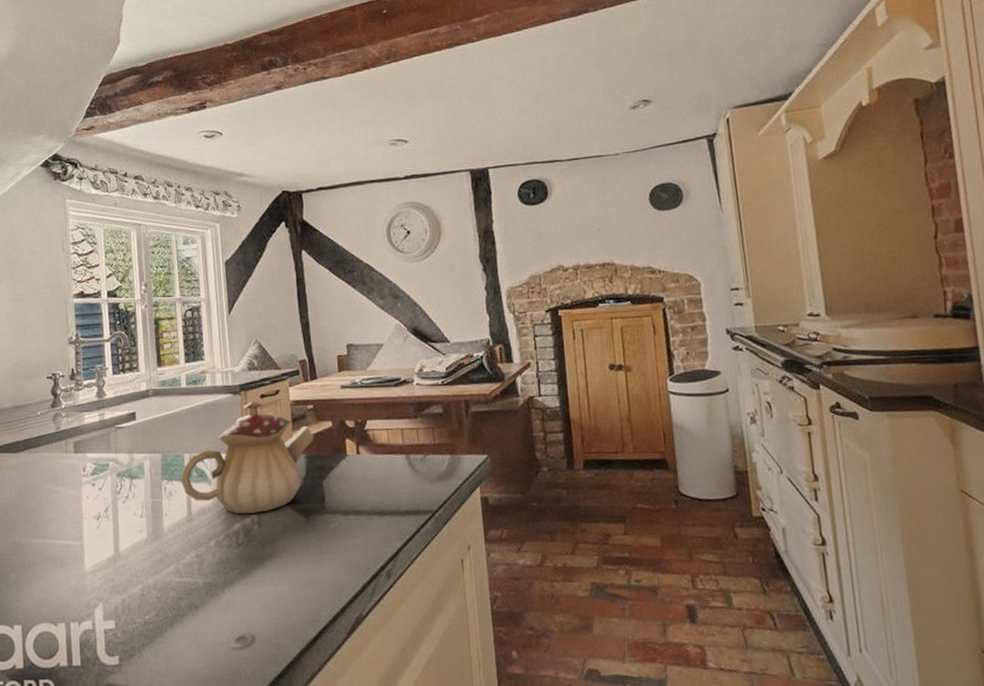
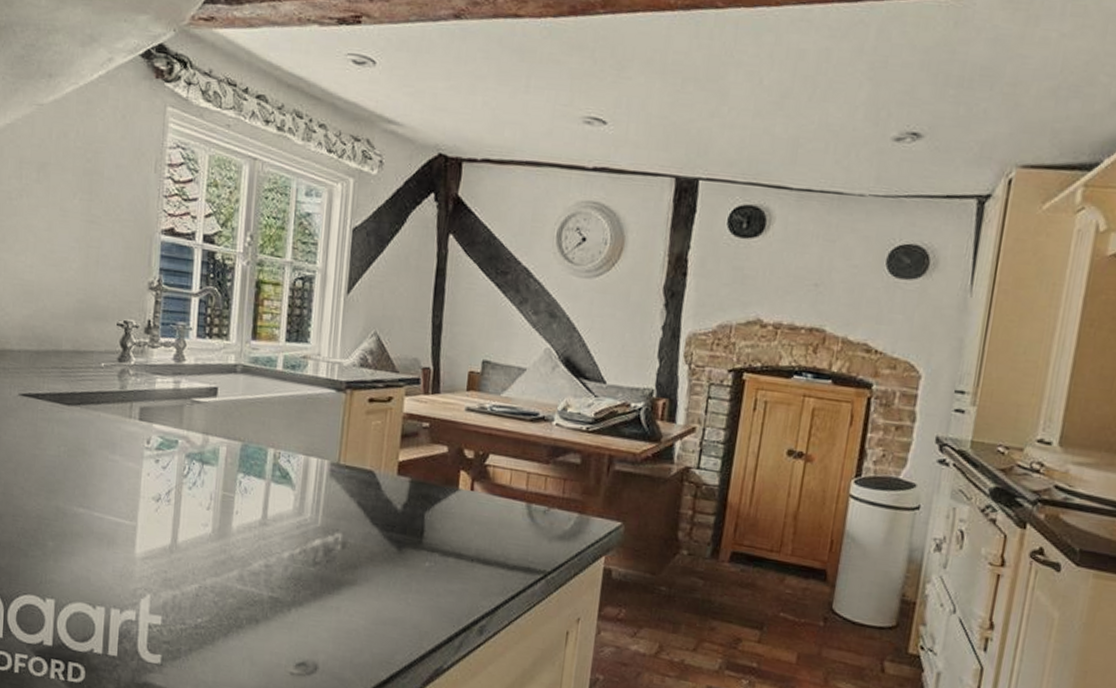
teapot: present [180,400,314,514] -> none [259,403,424,533]

